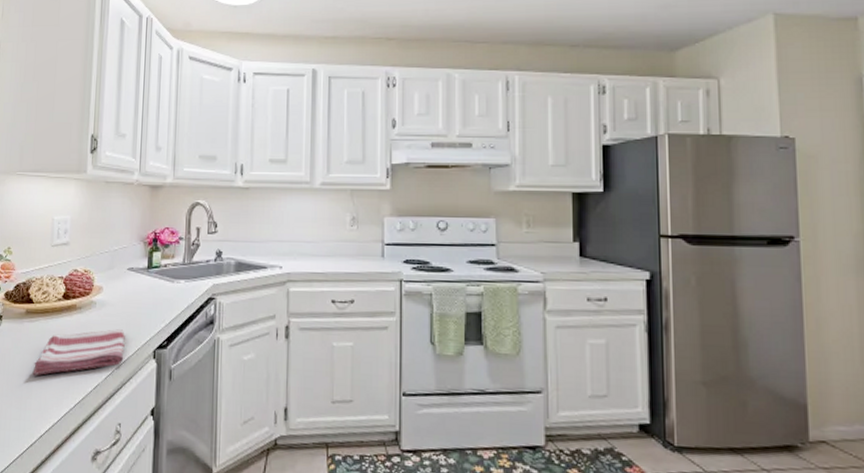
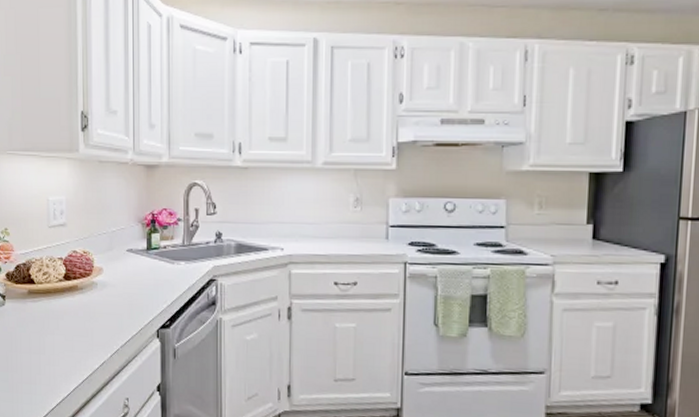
dish towel: present [32,329,125,376] -> none [39,309,128,354]

